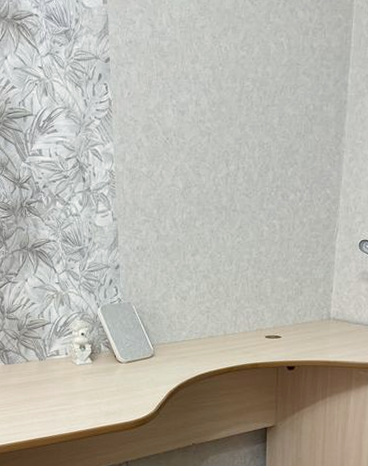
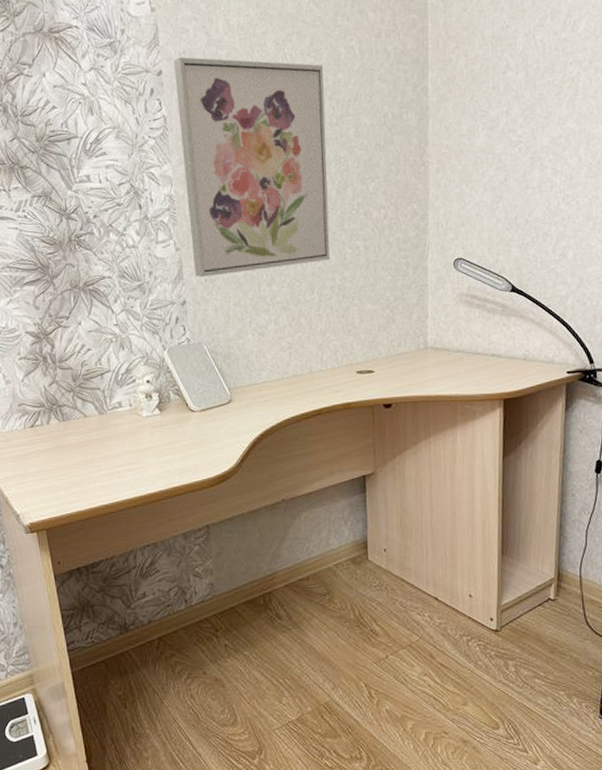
wall art: none [120,46,254,245] -> present [173,57,331,277]

